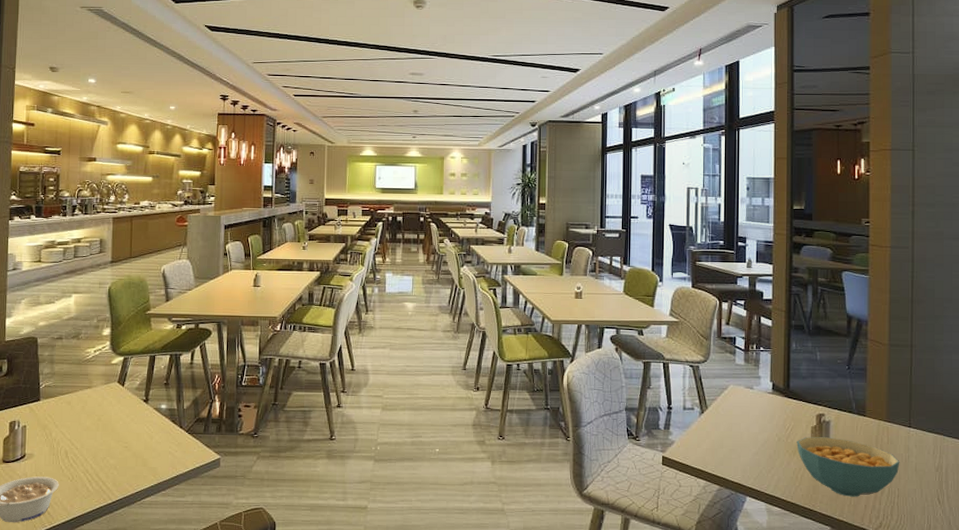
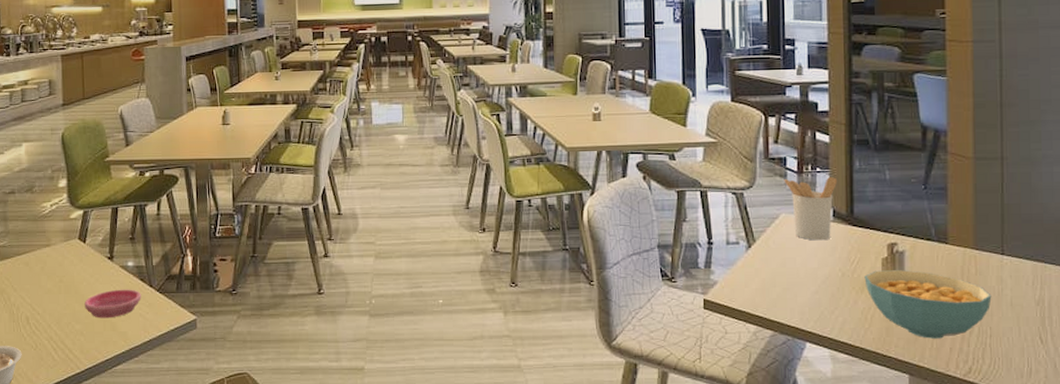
saucer: none [119,429,172,455] -> present [84,289,141,319]
utensil holder: none [733,355,777,410] -> present [784,176,838,241]

